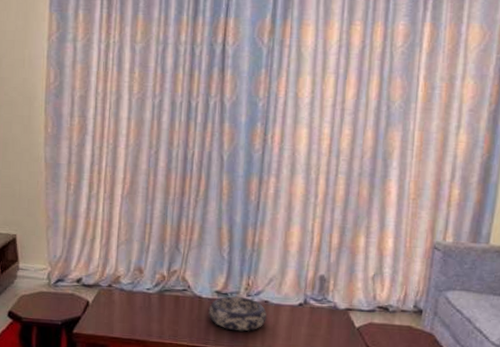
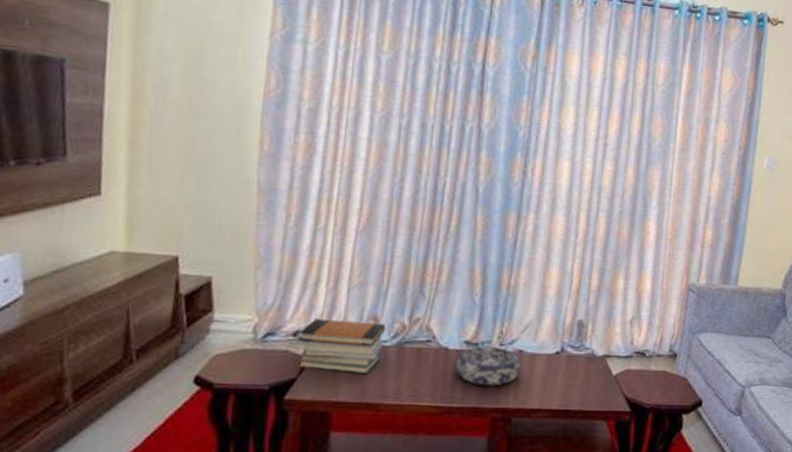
book stack: none [81,269,148,315] -> present [297,319,385,373]

